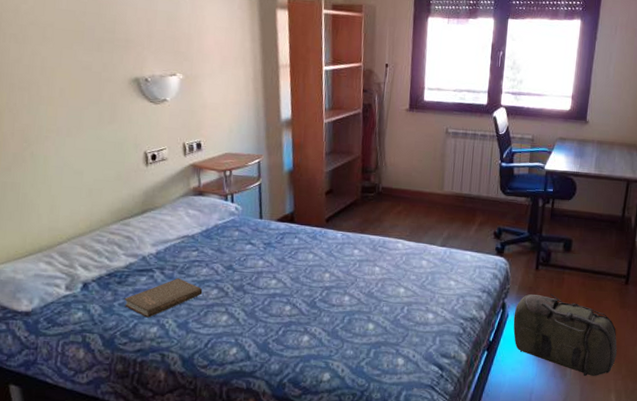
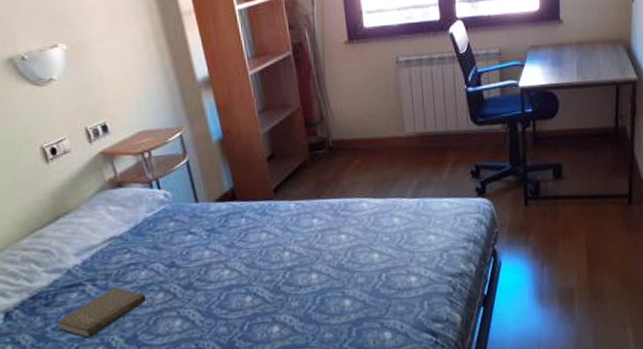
backpack: present [513,294,617,377] -> none [507,230,628,315]

